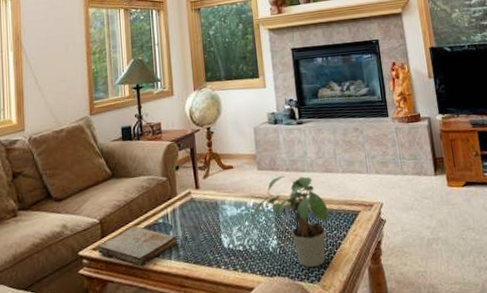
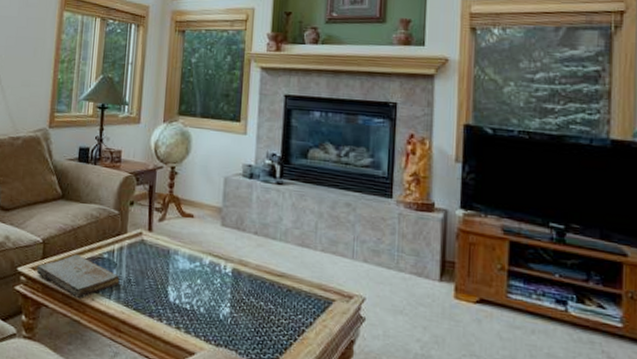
potted plant: present [251,175,329,268] -> none [205,238,296,350]

